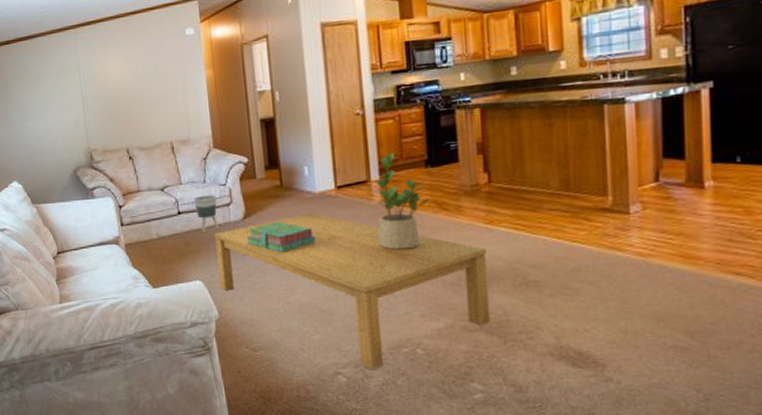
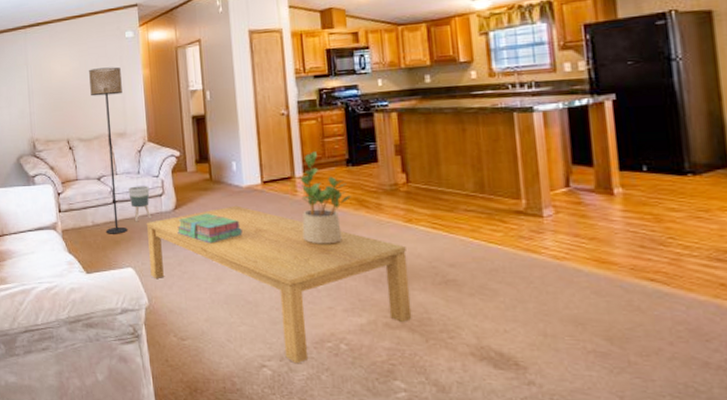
floor lamp: none [147,68,195,247] -> present [89,67,127,234]

